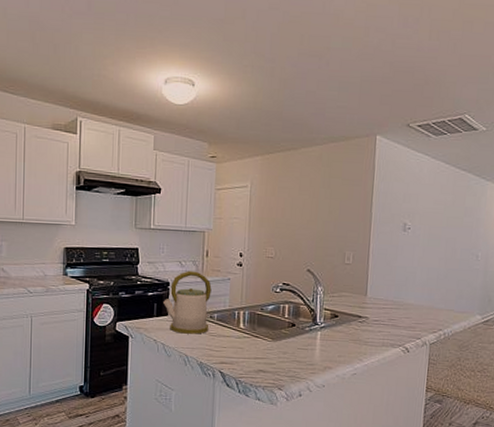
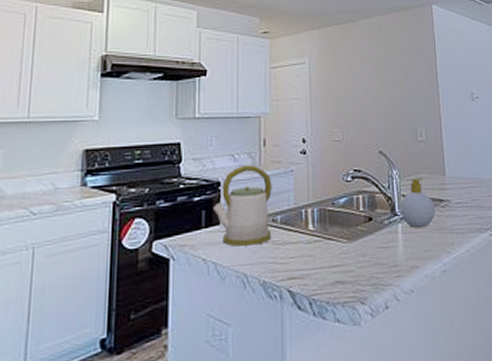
soap bottle: none [321,296,353,338] -> present [400,178,435,228]

